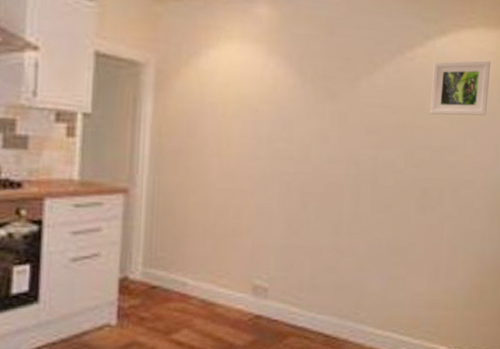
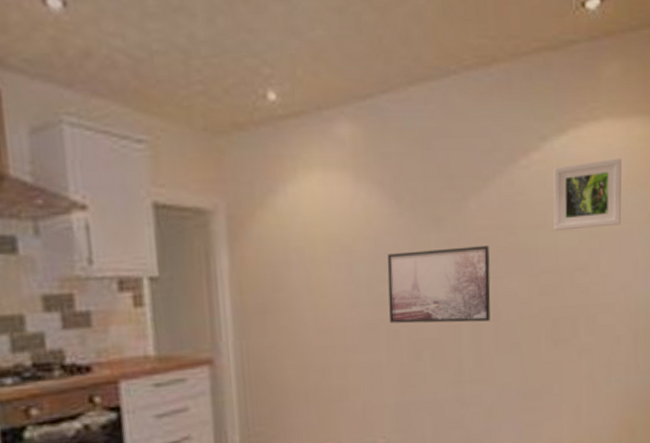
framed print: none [283,117,374,184] -> present [387,246,491,324]

